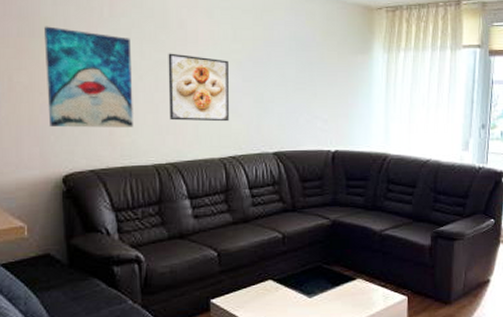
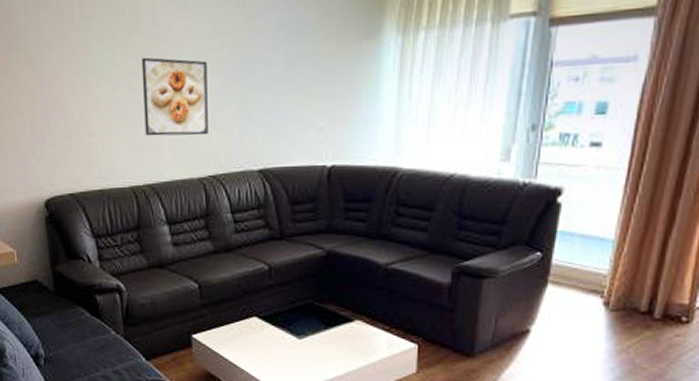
wall art: present [44,26,133,128] -> none [19,37,109,149]

